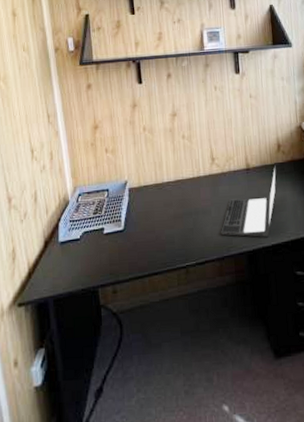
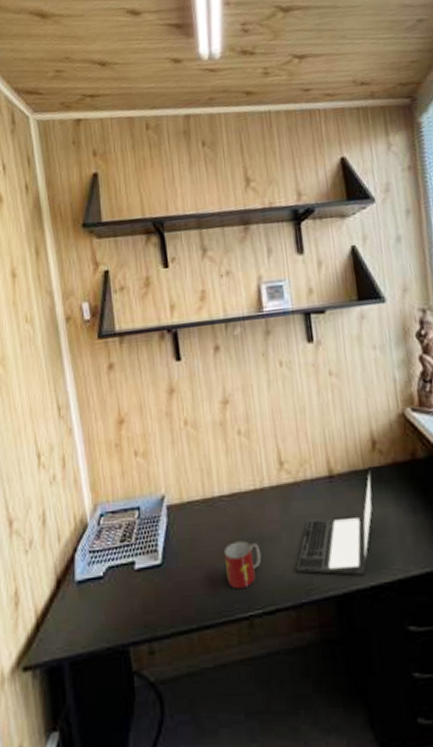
mug: none [169,213,197,248] -> present [223,541,262,590]

